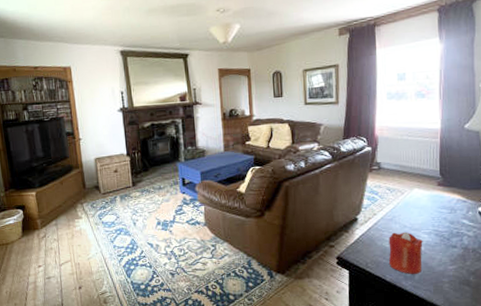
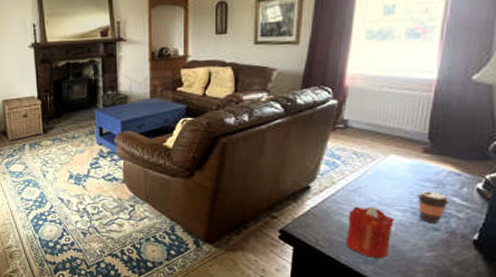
coffee cup: none [437,216,461,242] -> present [417,191,450,224]

